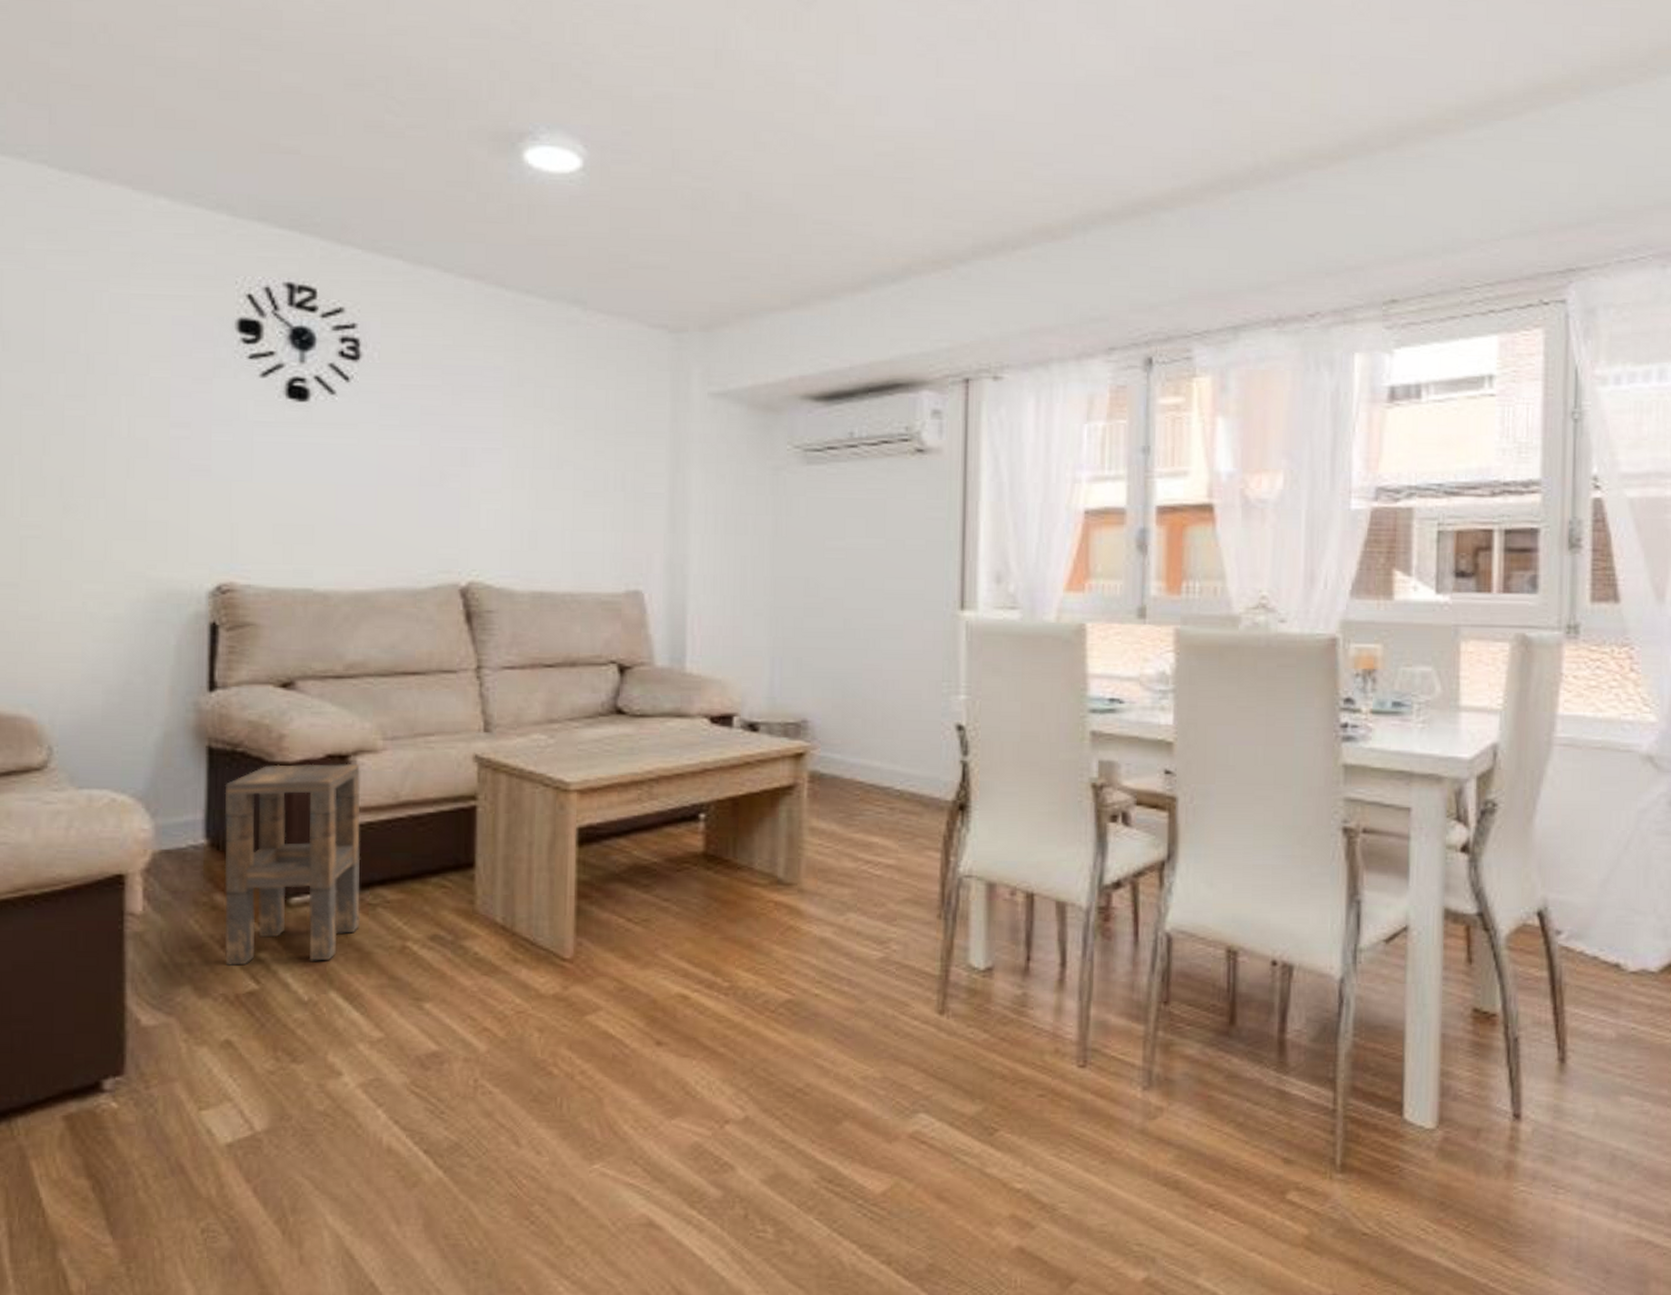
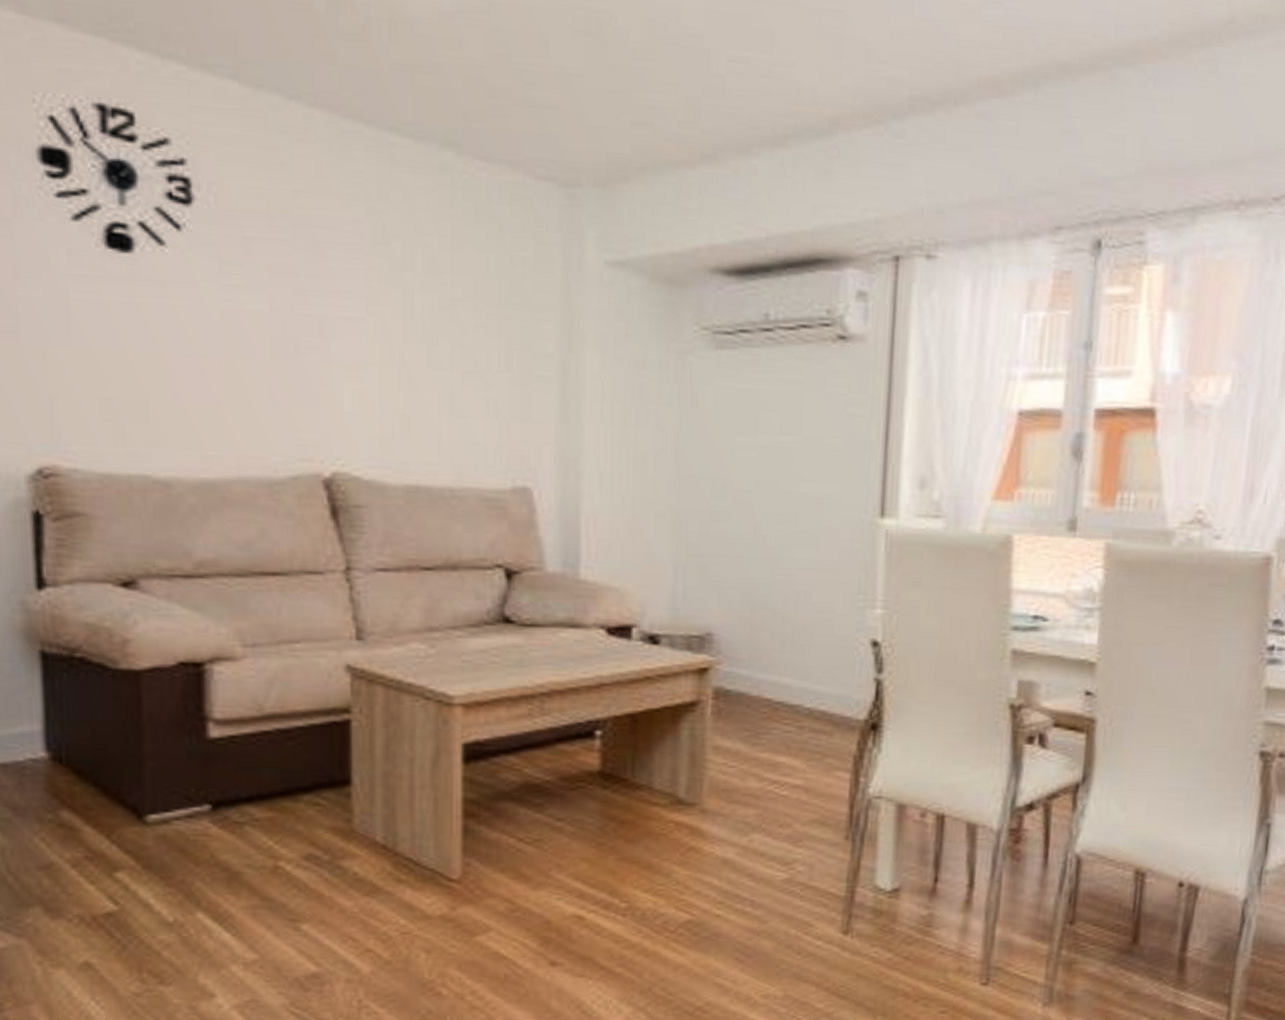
side table: present [224,763,361,967] -> none [63,671,228,887]

